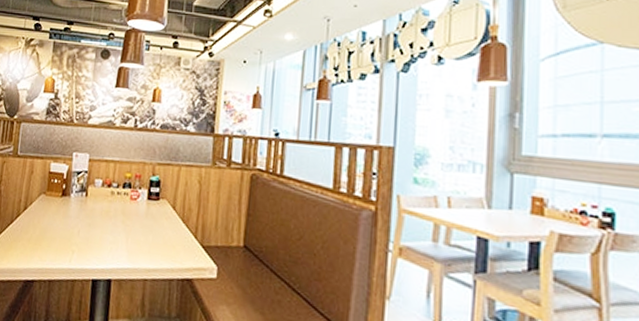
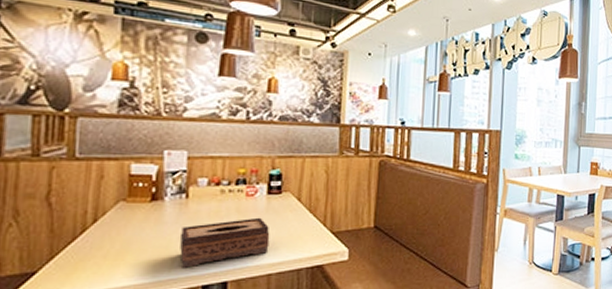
tissue box: none [78,221,148,261] -> present [179,217,270,268]

